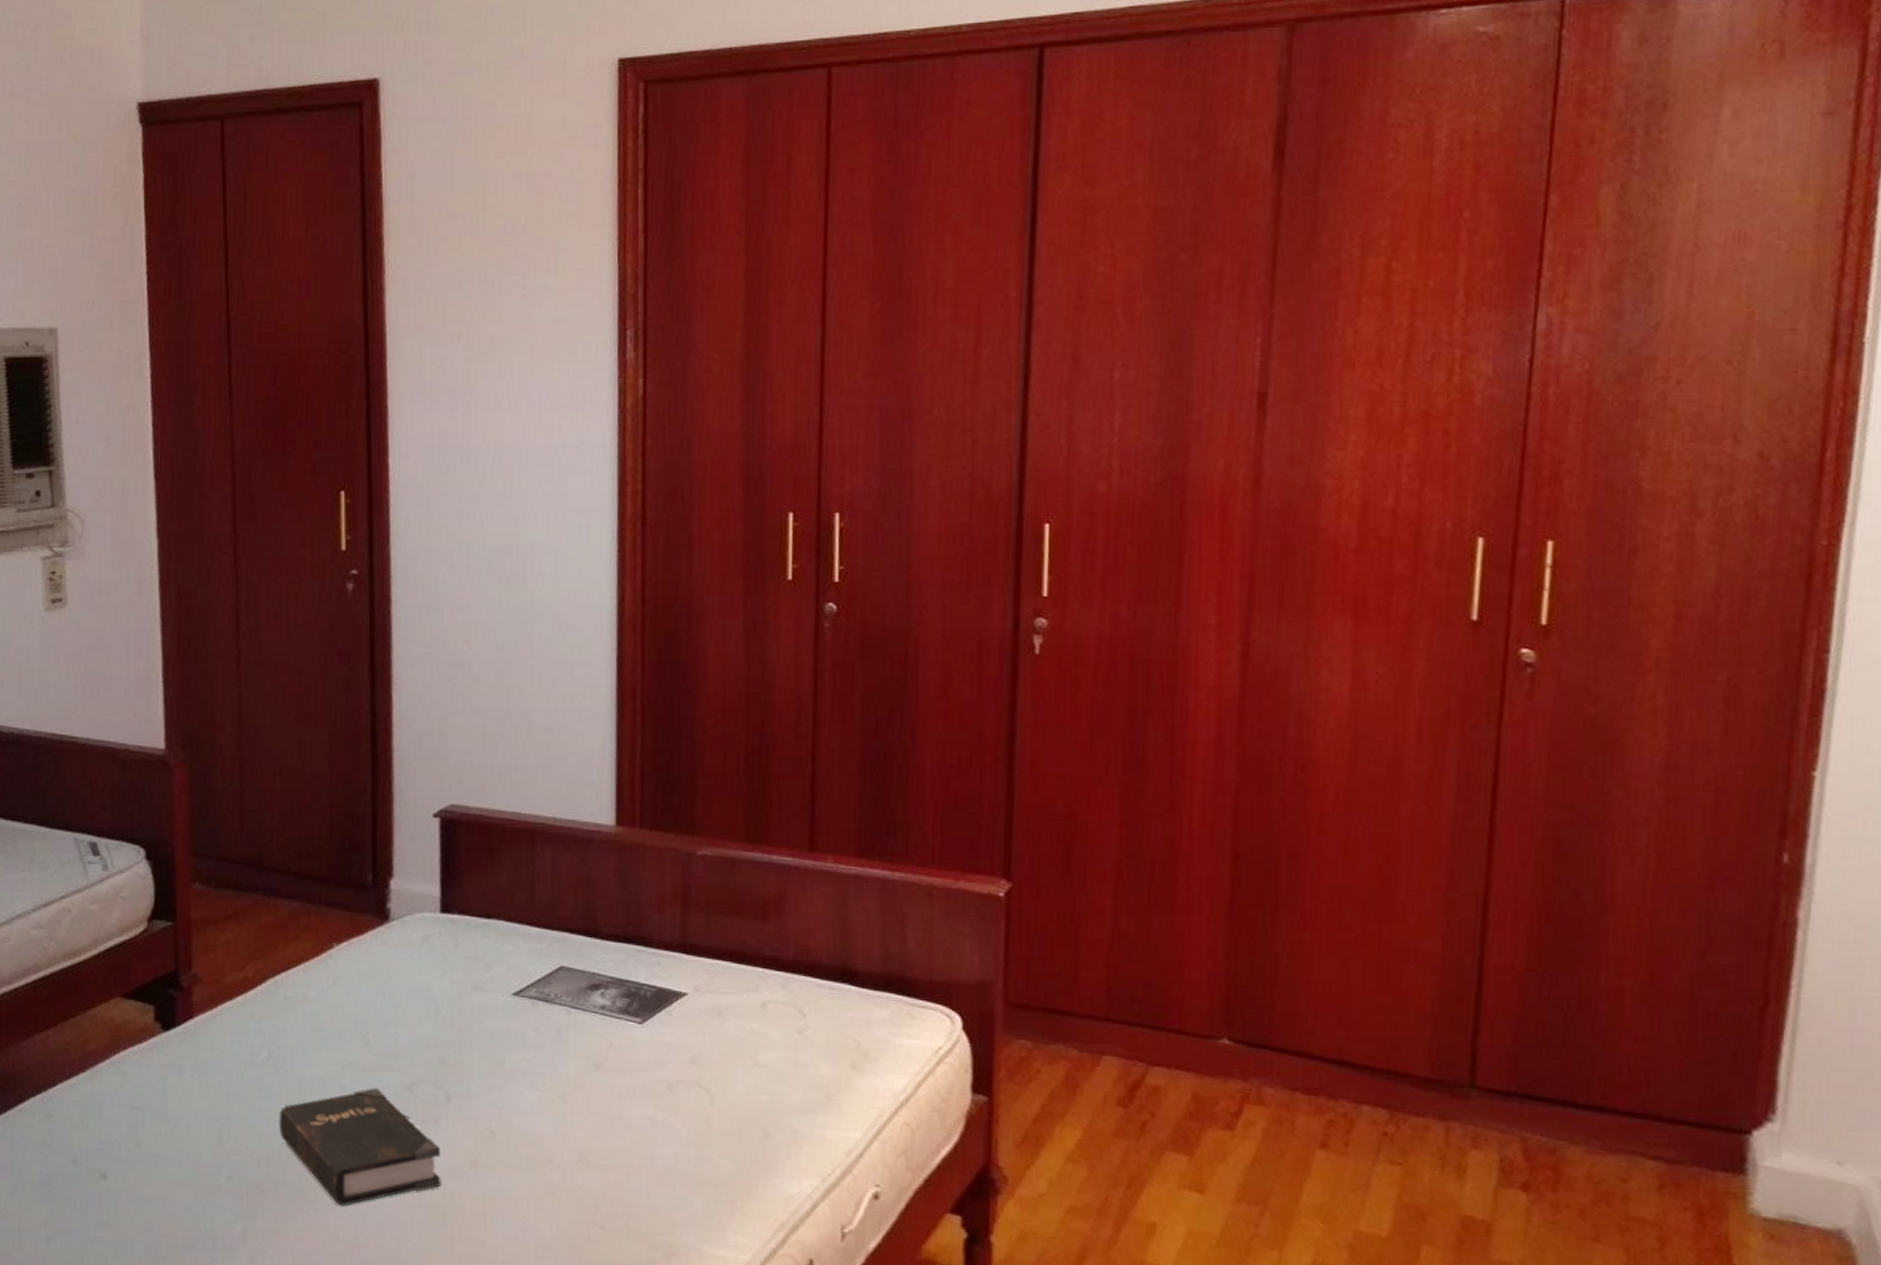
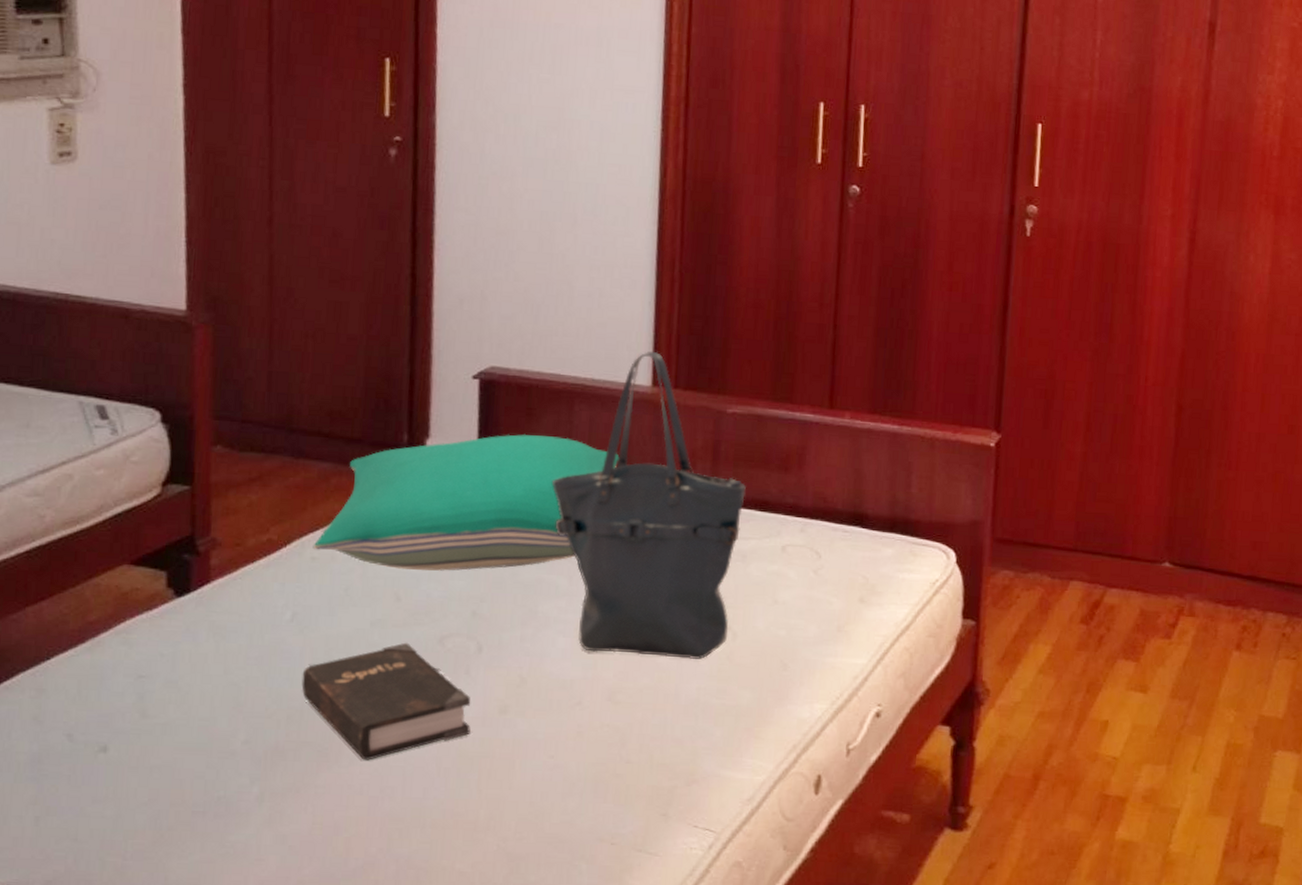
pillow: none [285,875,583,1016] -> present [312,434,619,571]
tote bag: none [515,787,720,1122] -> present [551,351,746,659]

